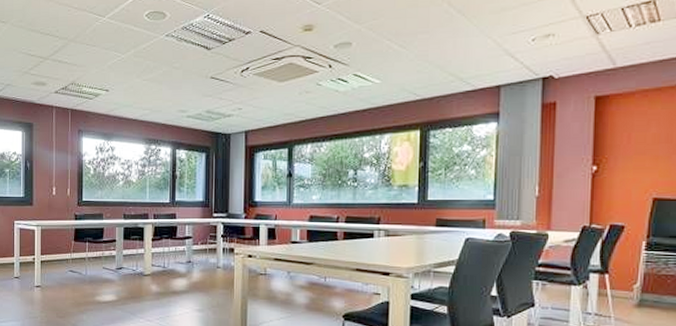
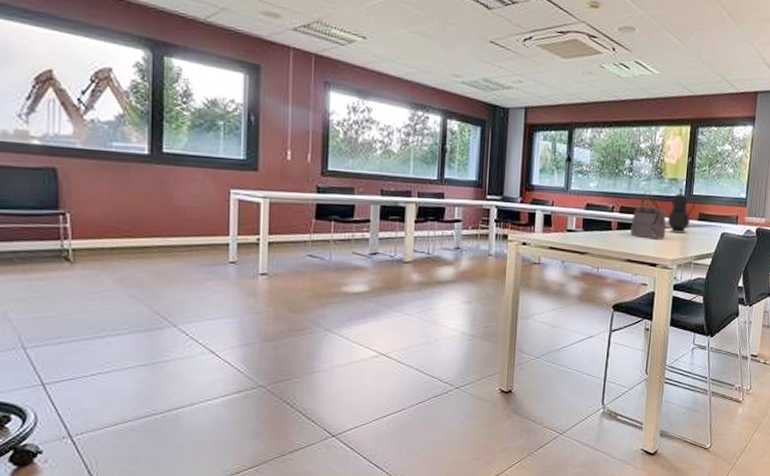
handbag: none [358,199,399,248] -> present [630,191,666,240]
coffeepot: none [399,194,432,241] -> present [667,188,696,234]

